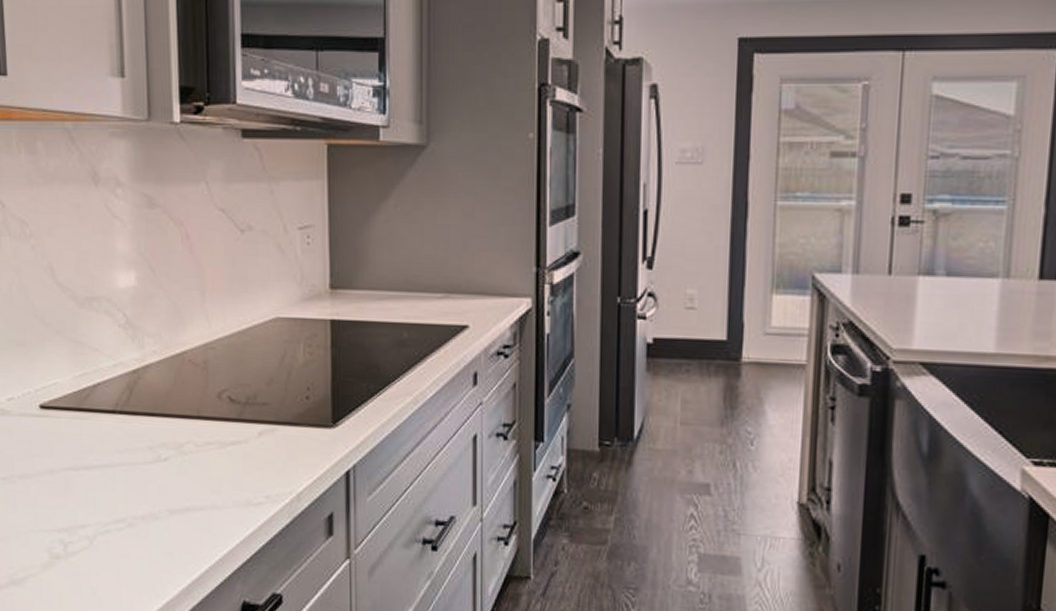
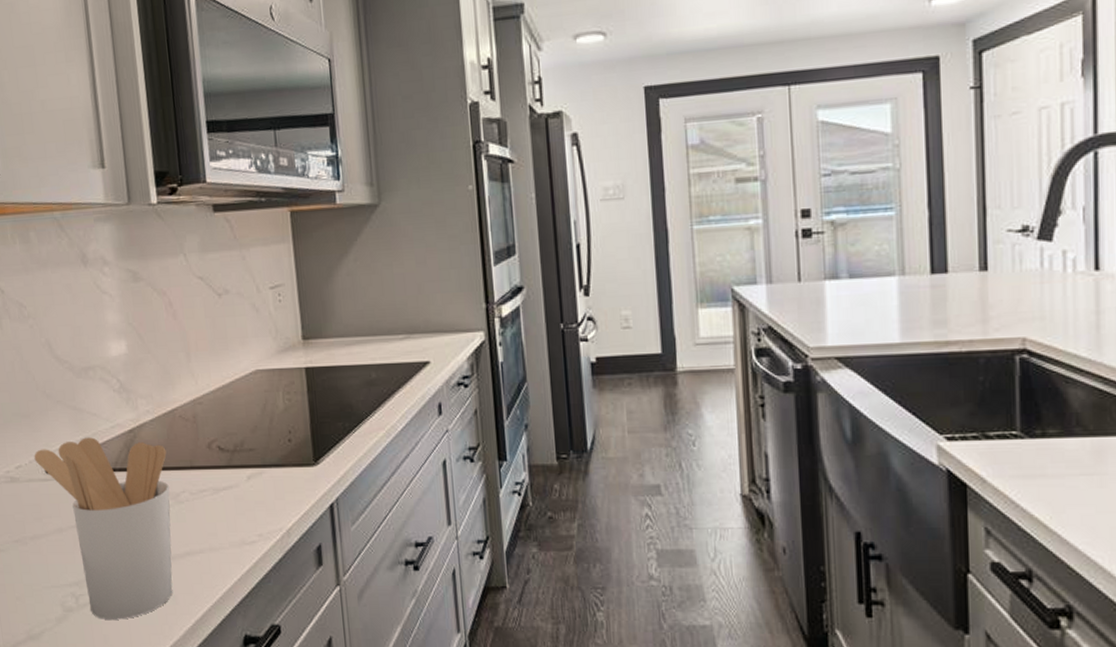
utensil holder: none [28,374,173,573] -> present [34,437,173,620]

